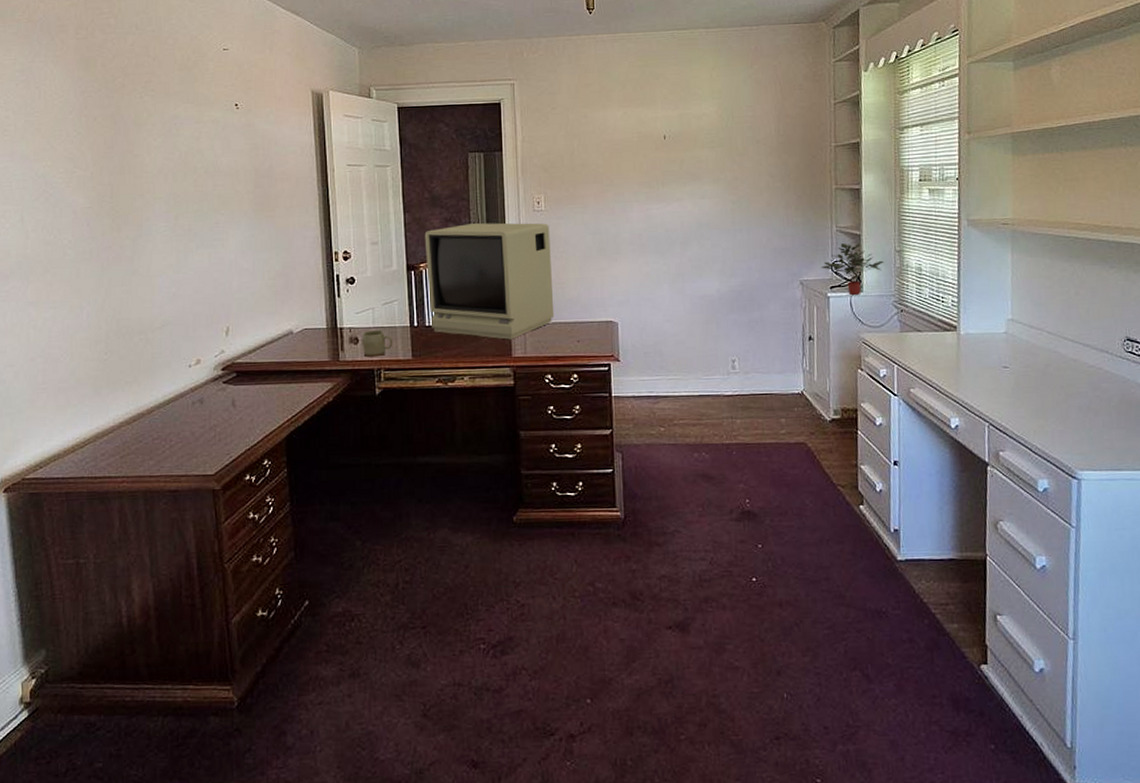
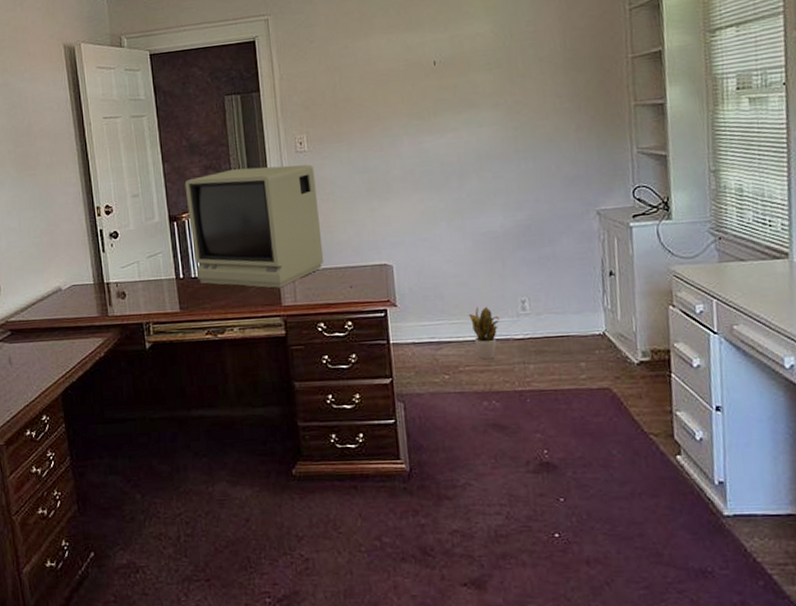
mug: present [361,329,393,358] -> none [128,283,160,312]
potted plant: none [684,364,713,414] -> present [468,306,500,360]
potted plant: present [821,243,884,295] -> none [620,165,696,223]

